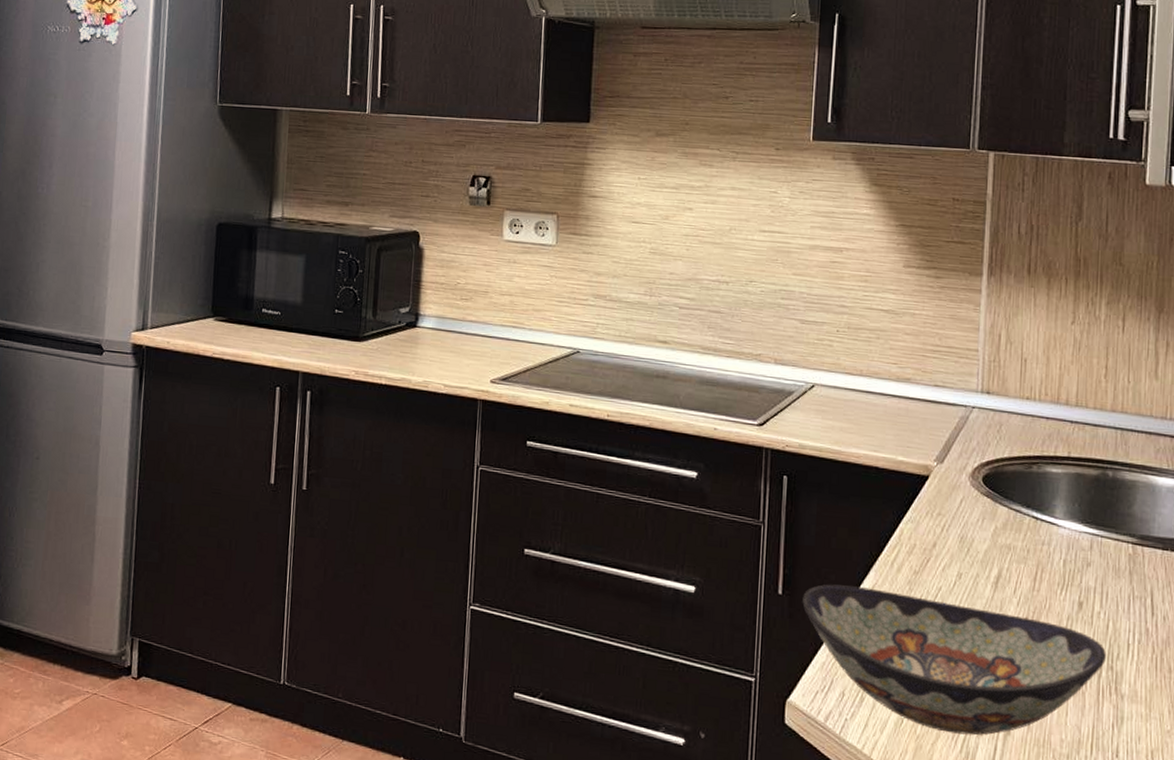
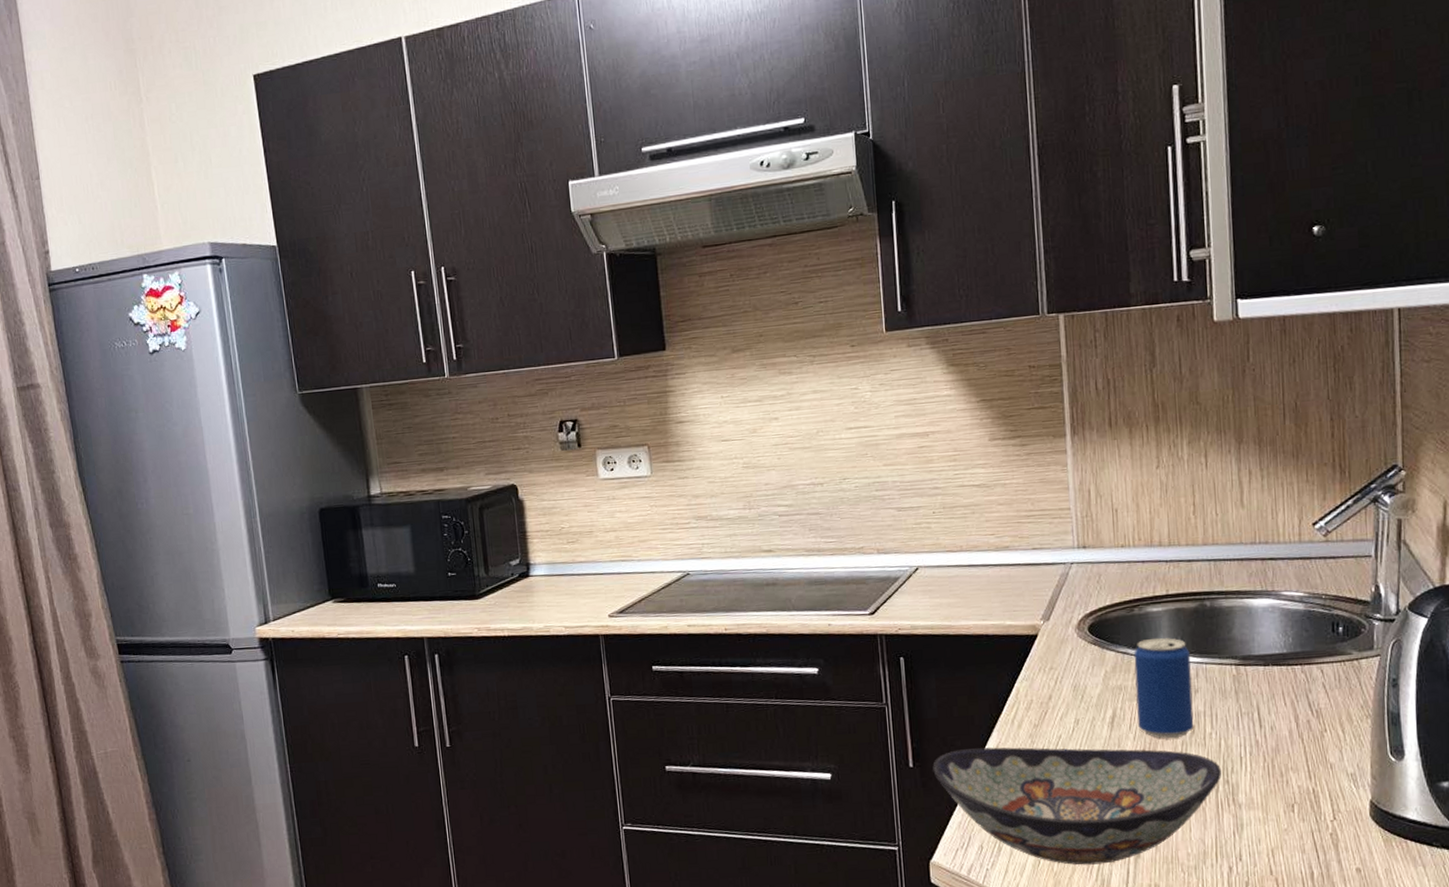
beverage can: none [1023,500,1086,611] -> present [1133,638,1194,739]

